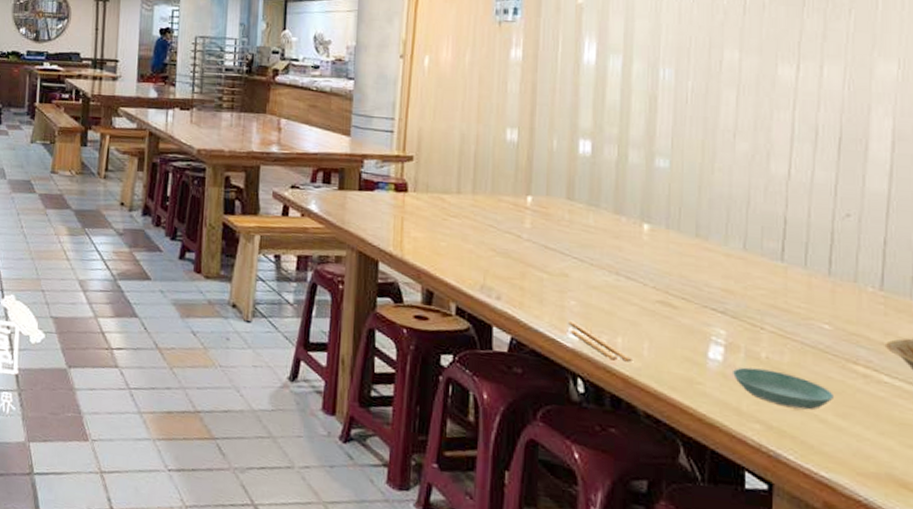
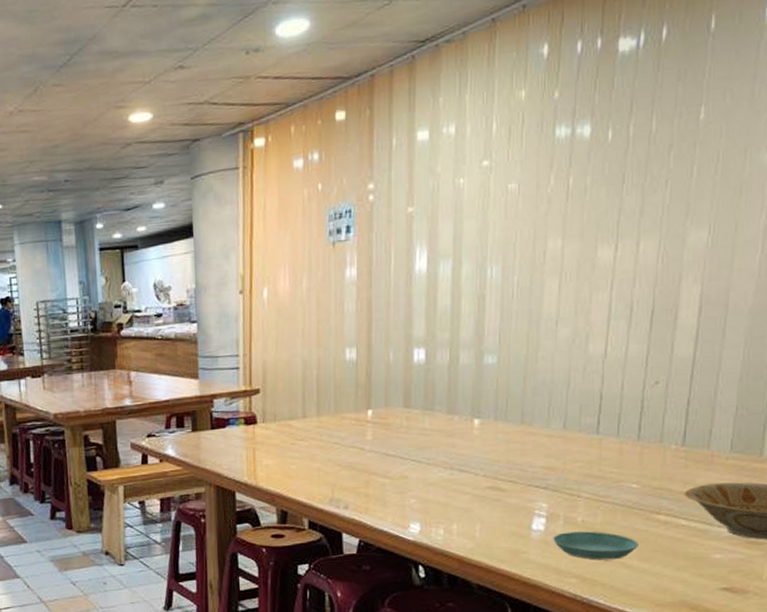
chopsticks: present [568,320,632,363] -> none [409,516,466,545]

